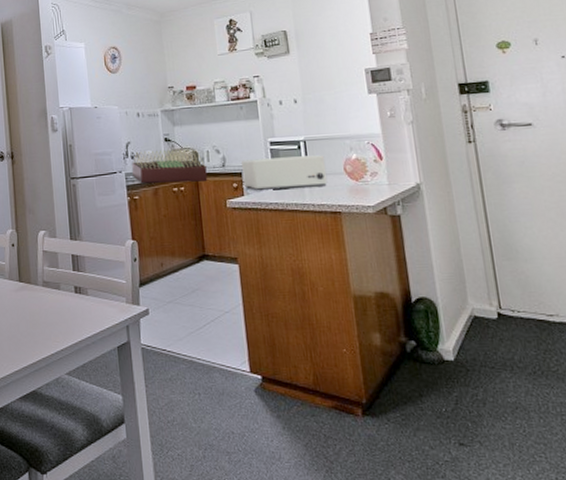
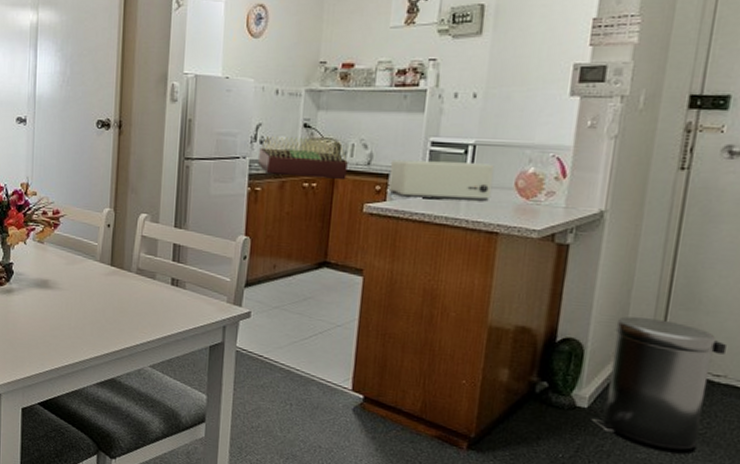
pedal bin: none [456,271,555,393] -> present [590,316,726,455]

